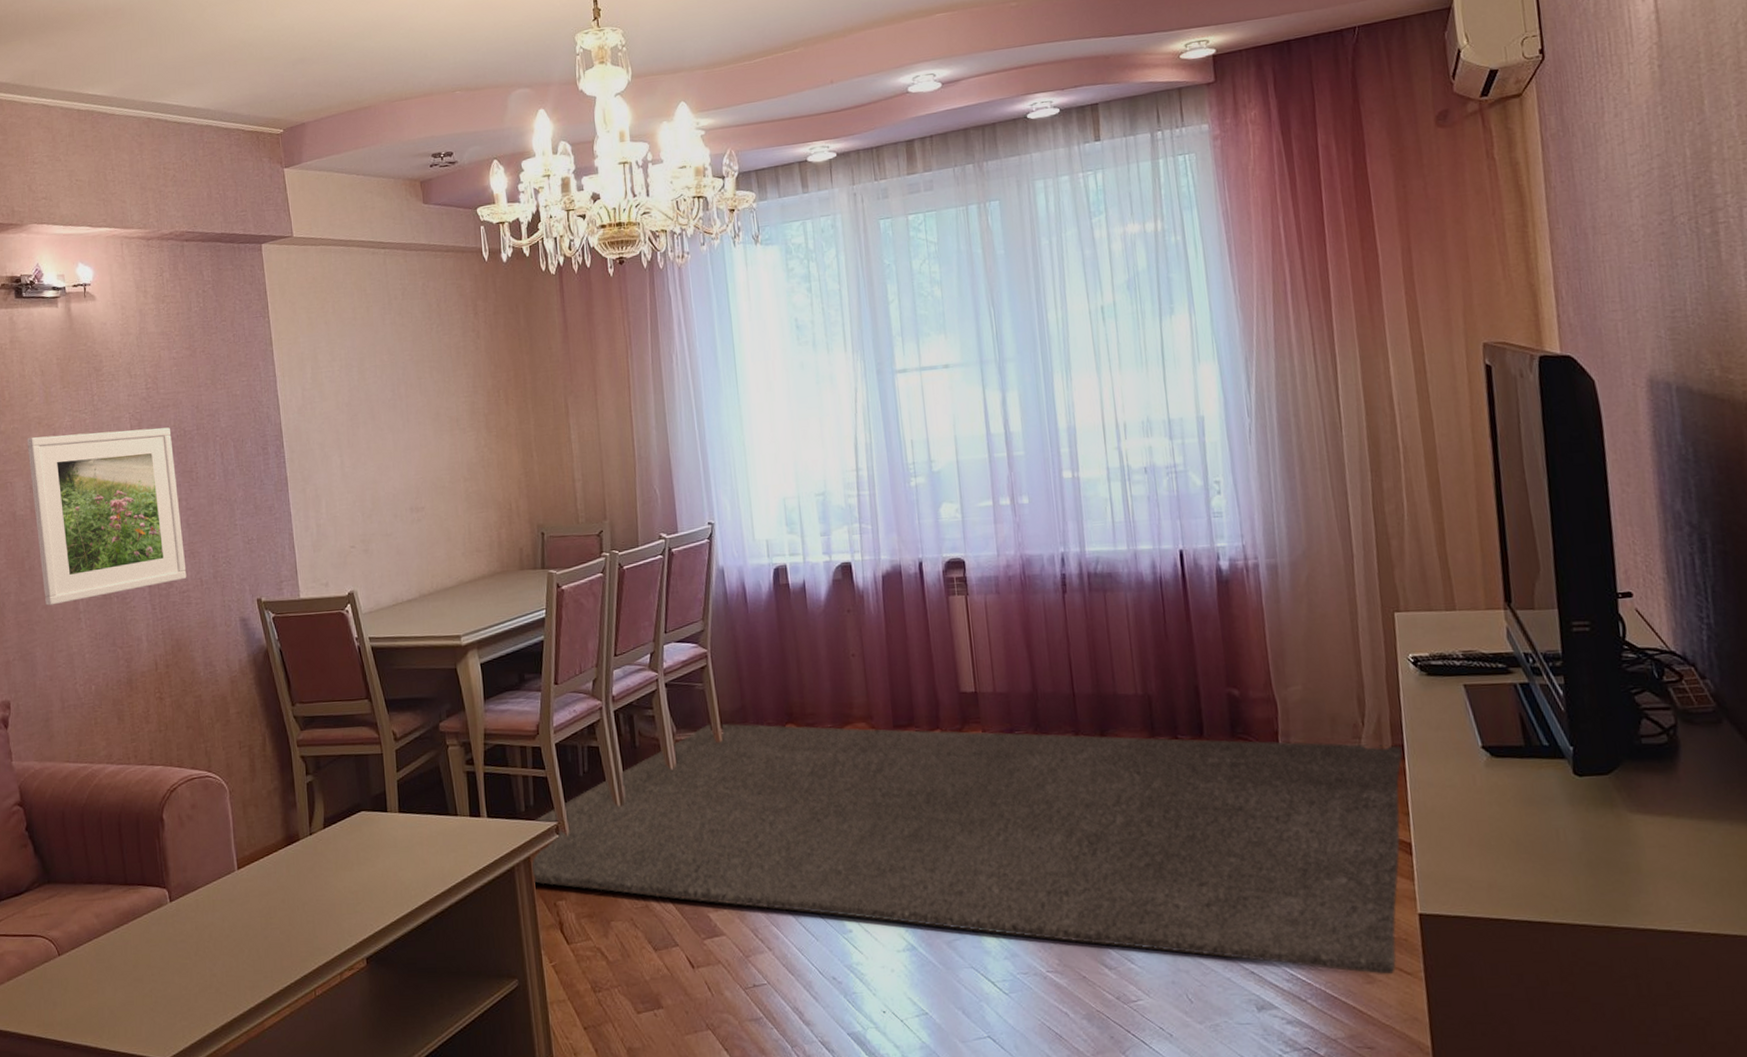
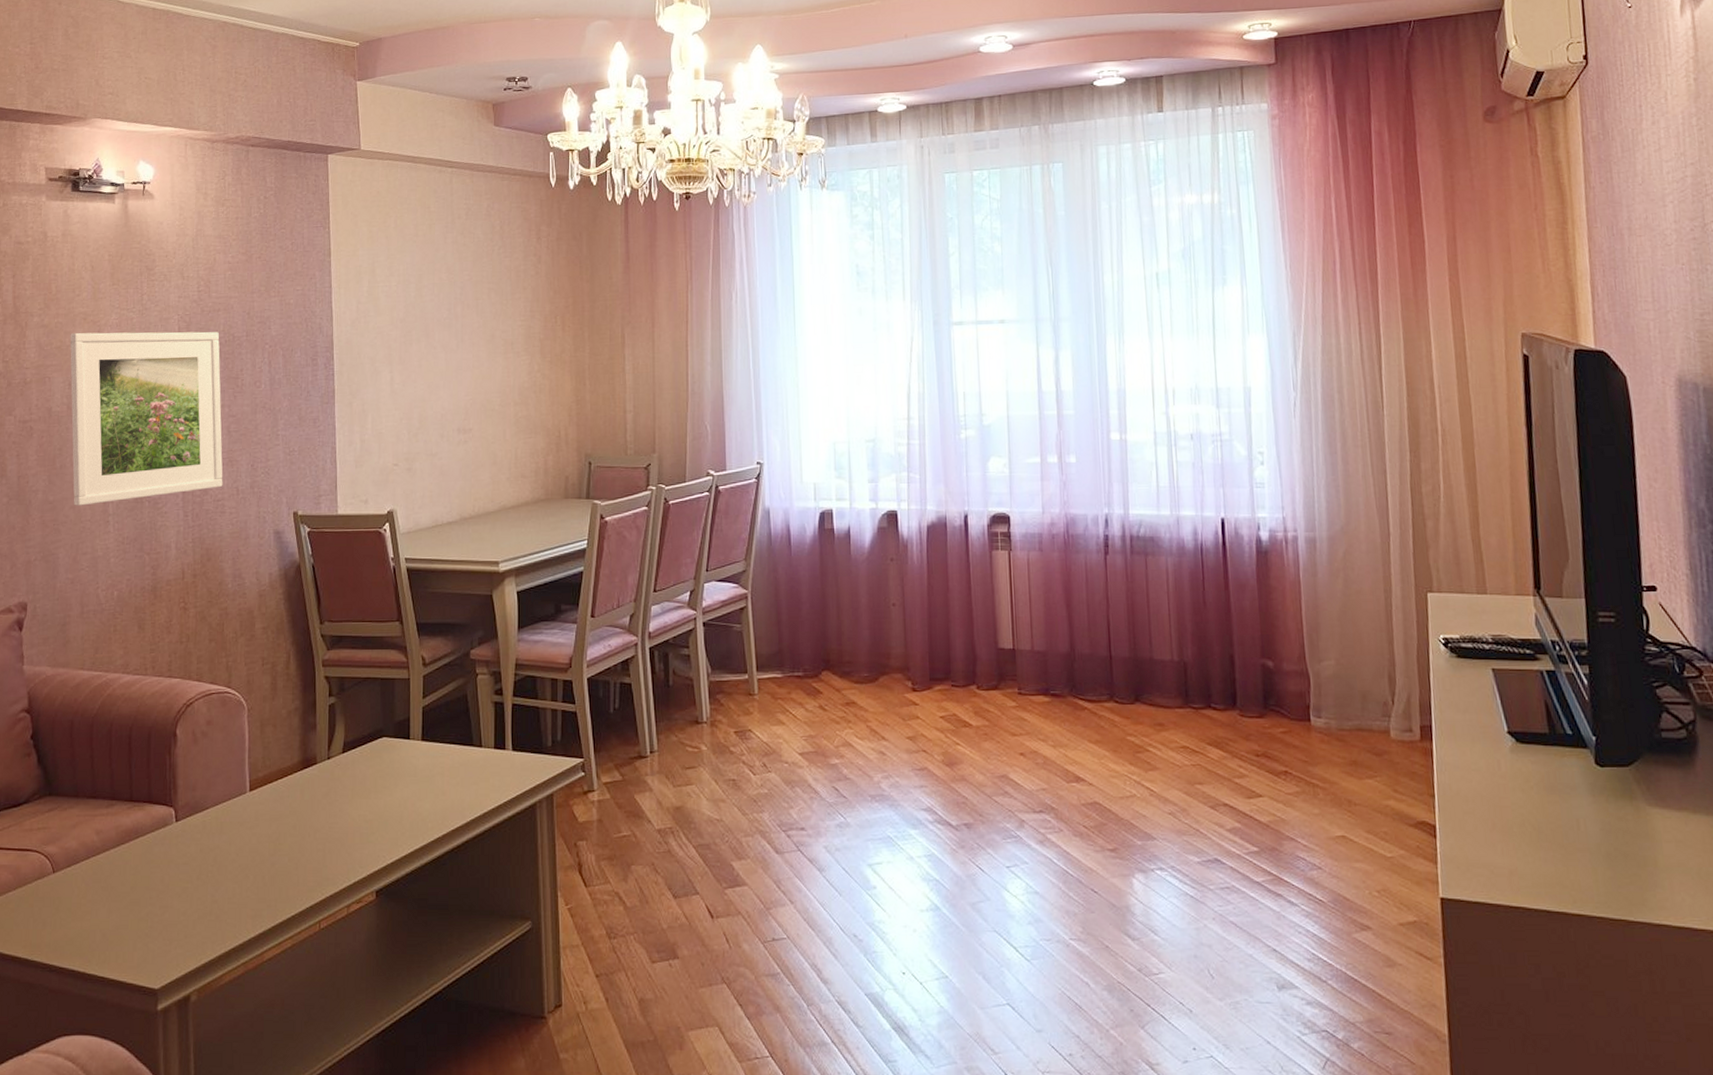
rug: present [531,723,1403,975] -> none [554,666,1431,959]

